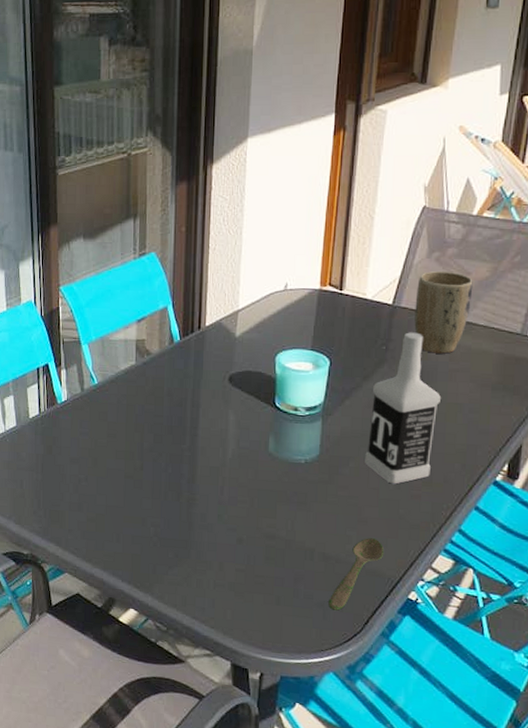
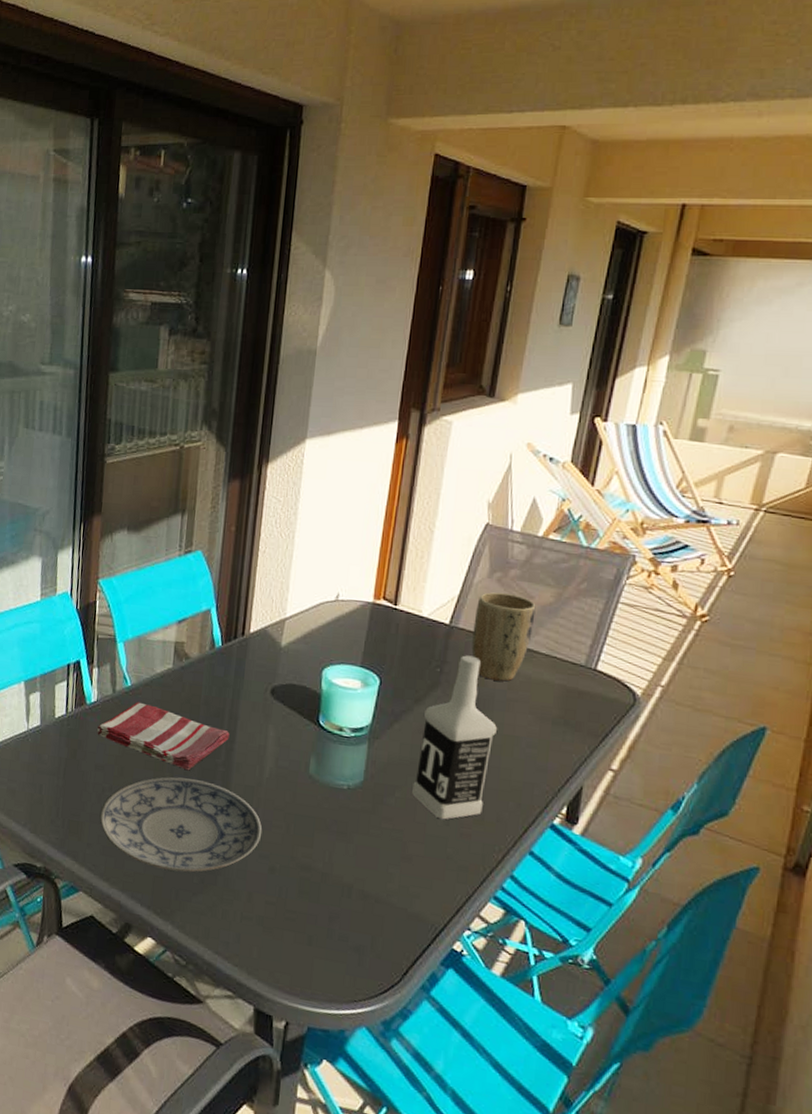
dish towel: none [70,398,193,458] -> present [97,702,230,771]
plate: none [78,464,229,549] -> present [99,776,263,872]
spoon: present [328,538,385,611] -> none [364,877,429,957]

